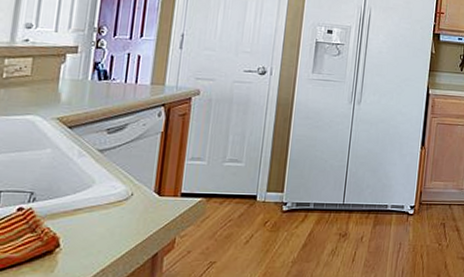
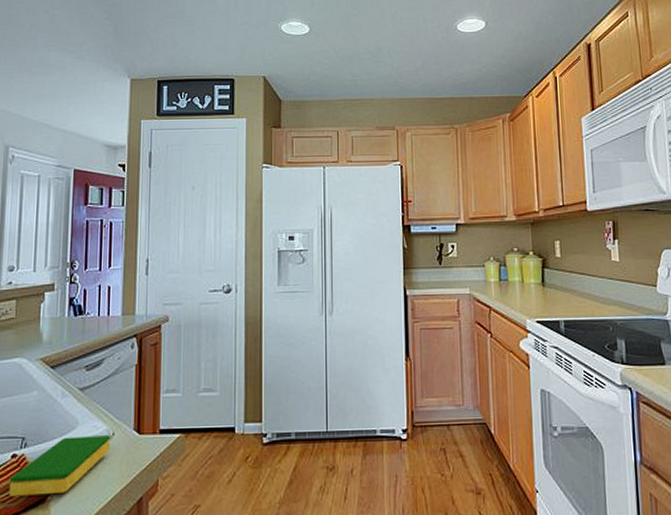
dish sponge: none [11,194,129,247] -> present [8,435,111,496]

